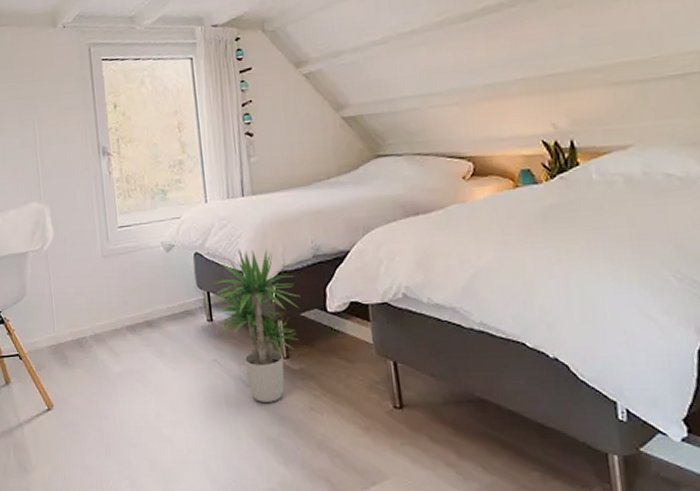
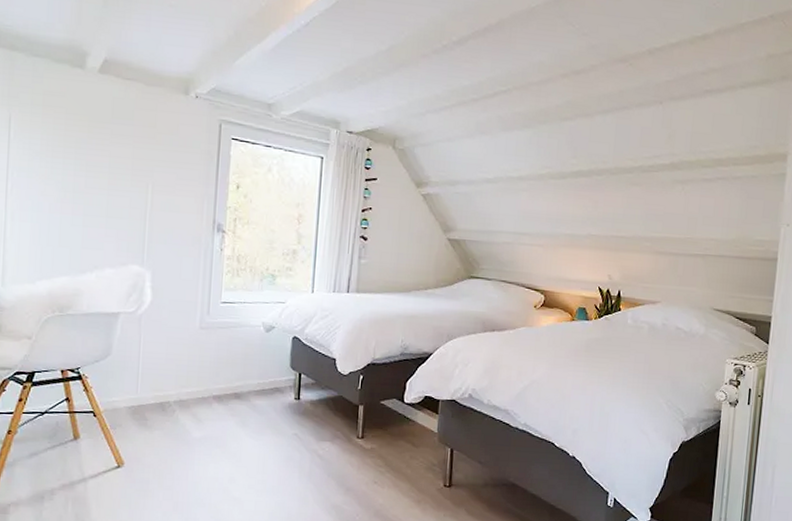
potted plant: present [212,247,300,402] -> none [302,339,383,475]

